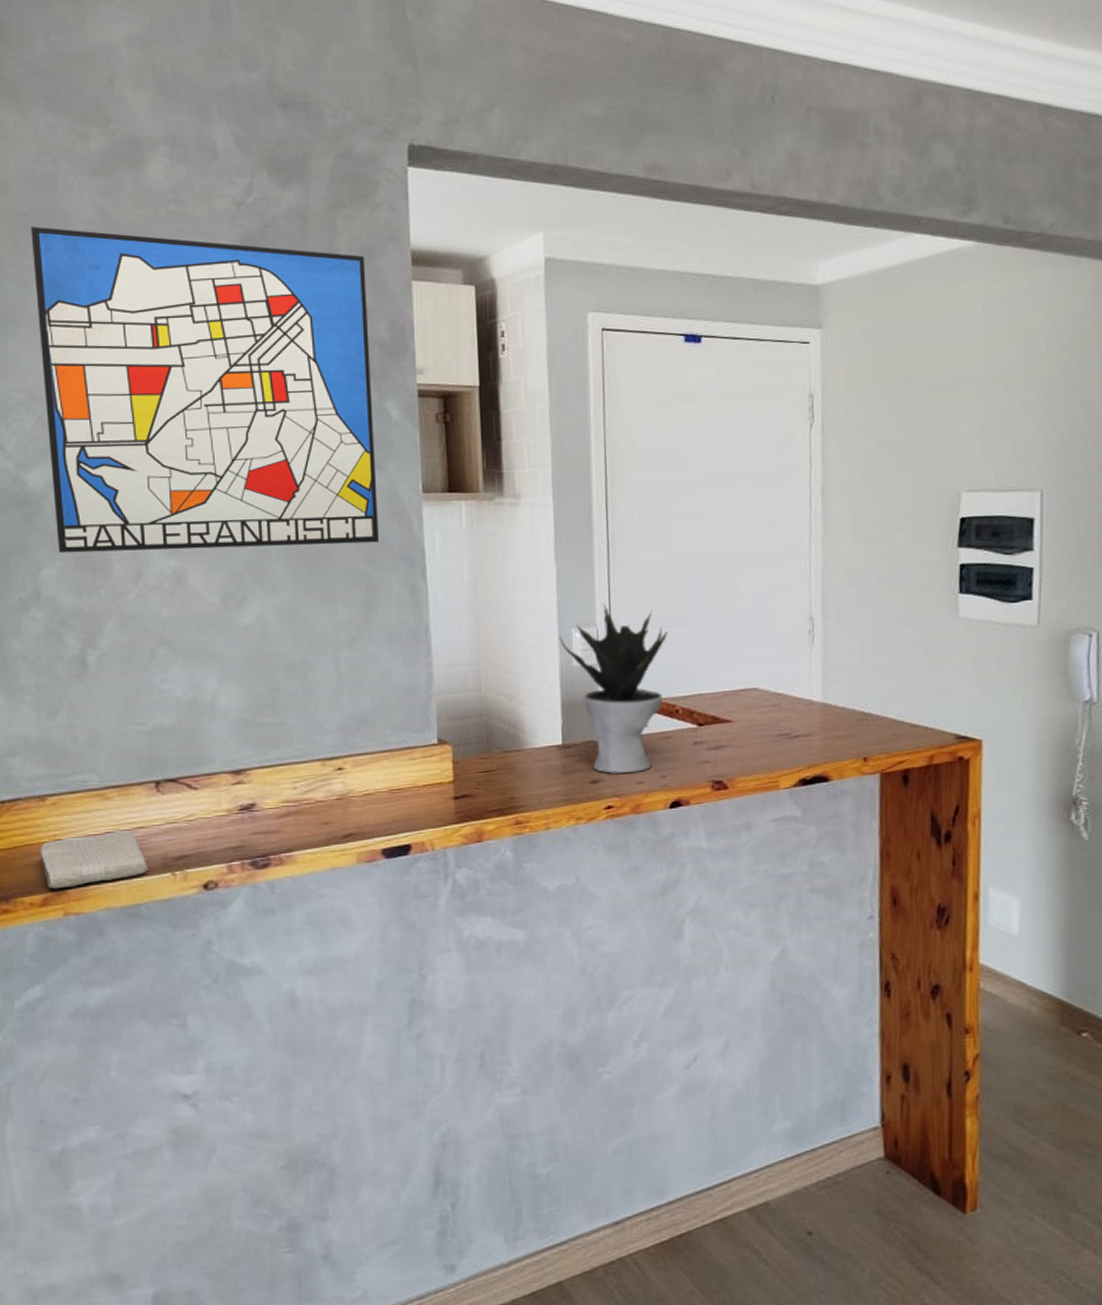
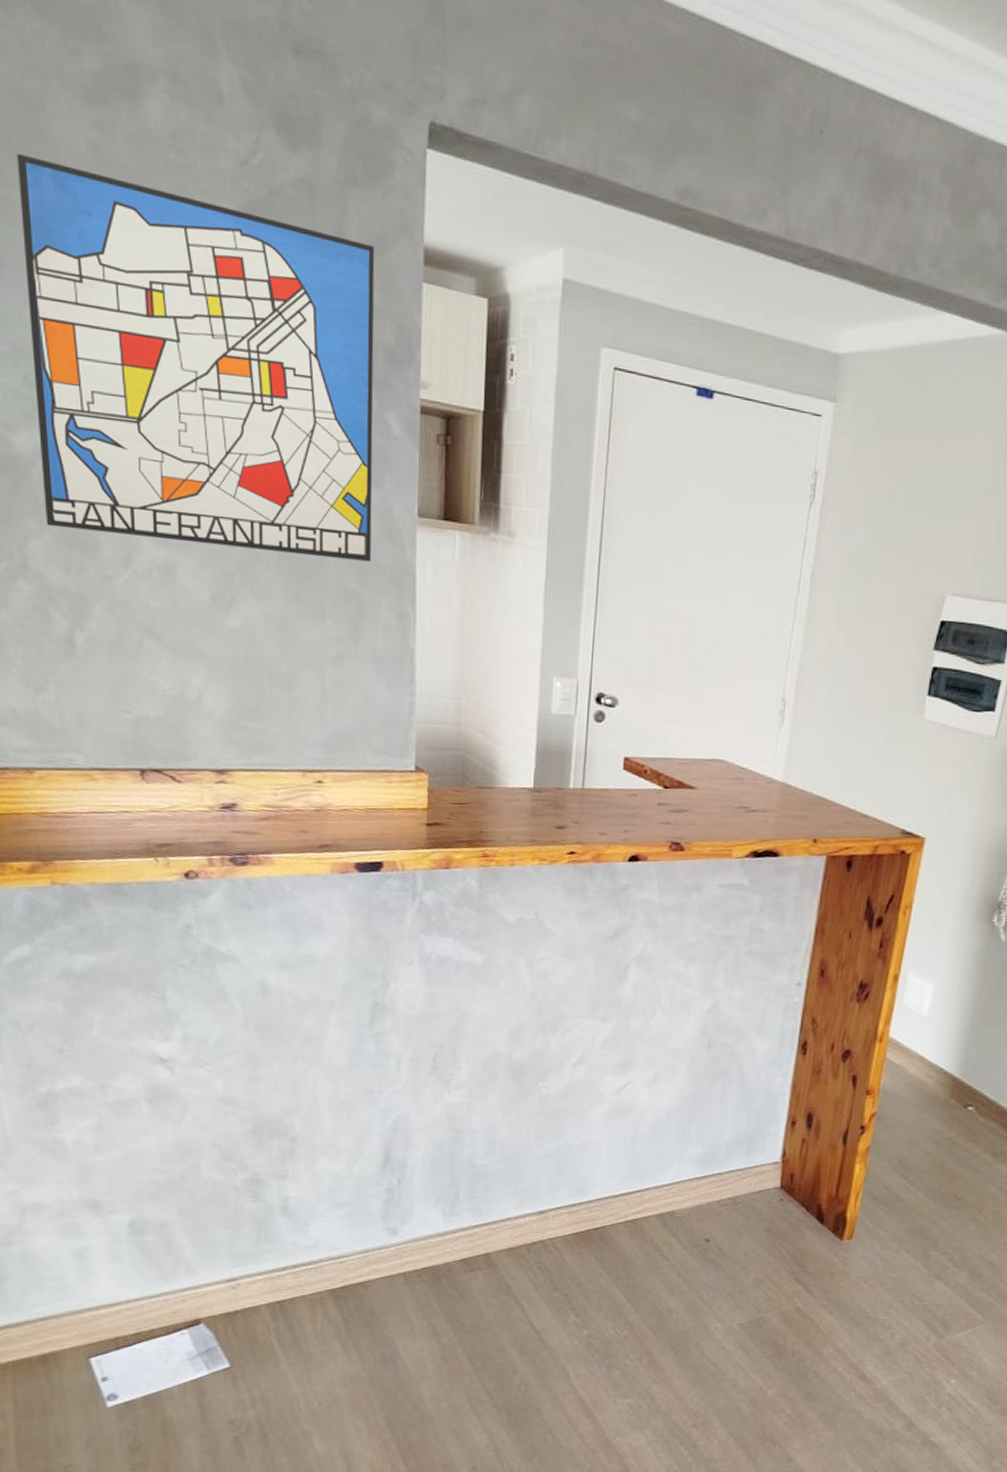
washcloth: present [41,829,148,890] -> none [29,811,132,859]
potted plant: present [558,604,668,774] -> none [540,657,645,824]

